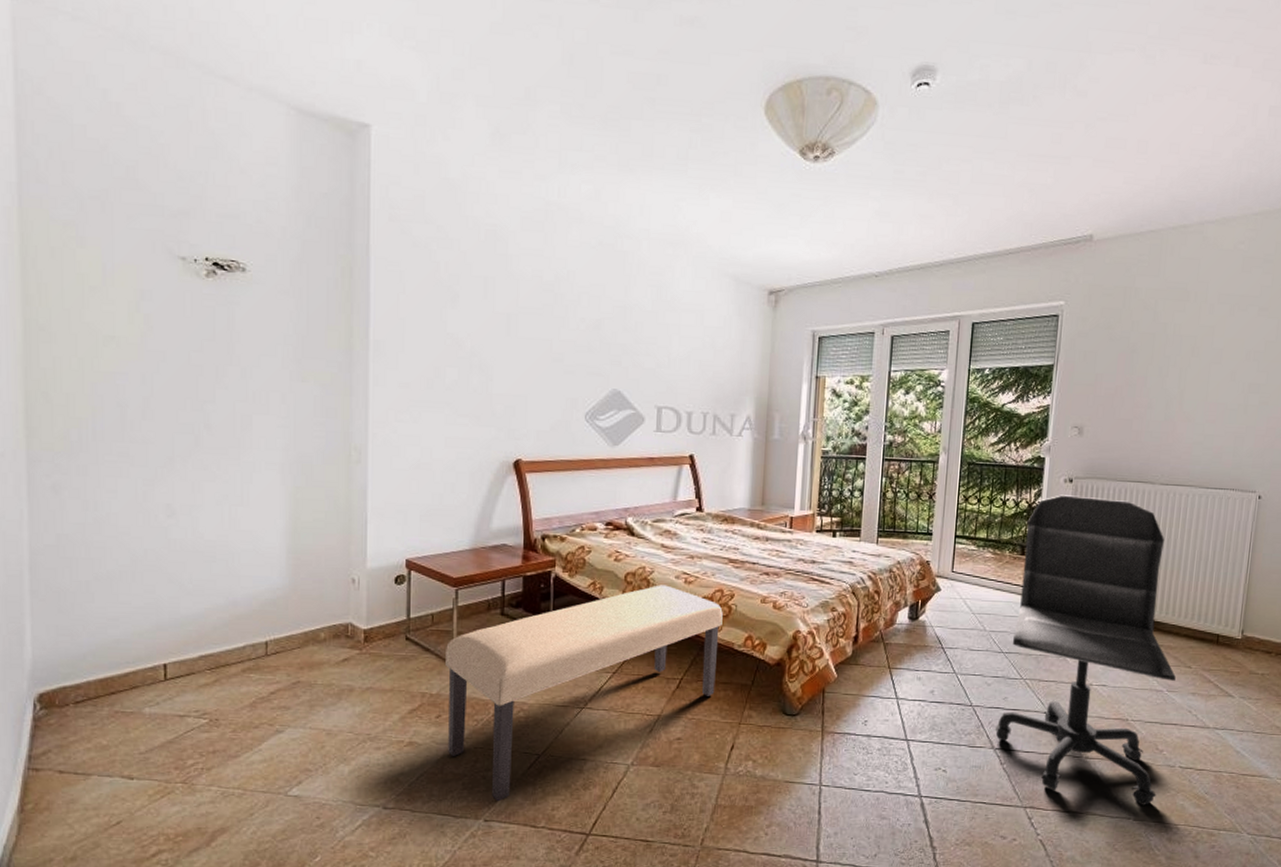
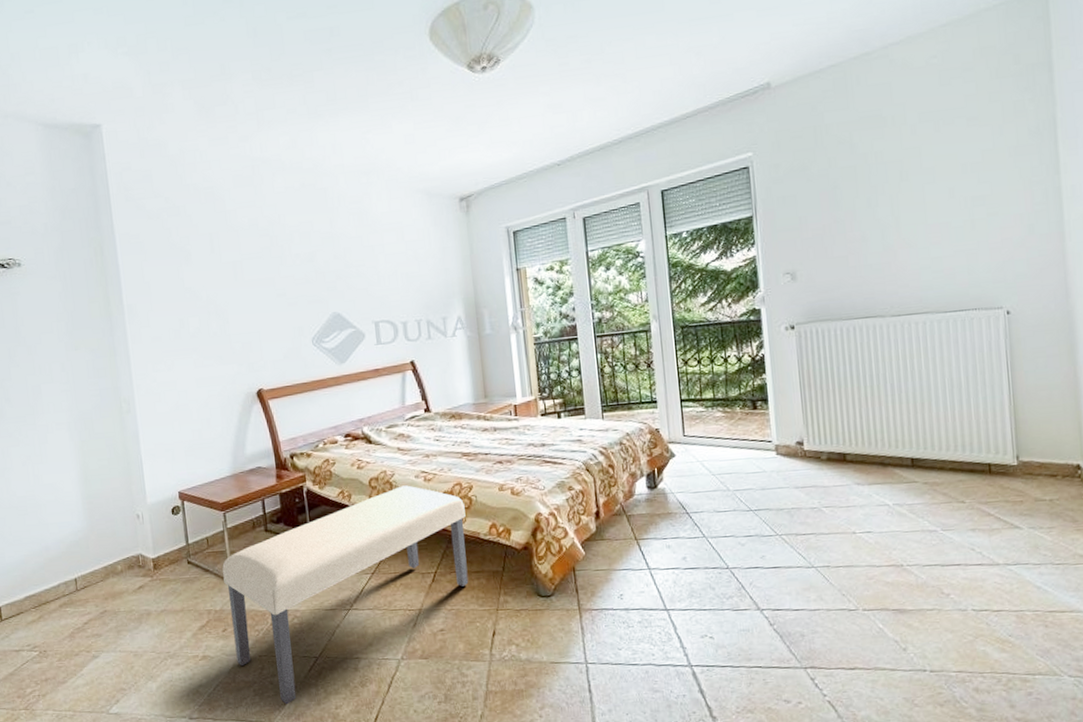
office chair: present [996,495,1176,805] -> none [753,338,951,655]

